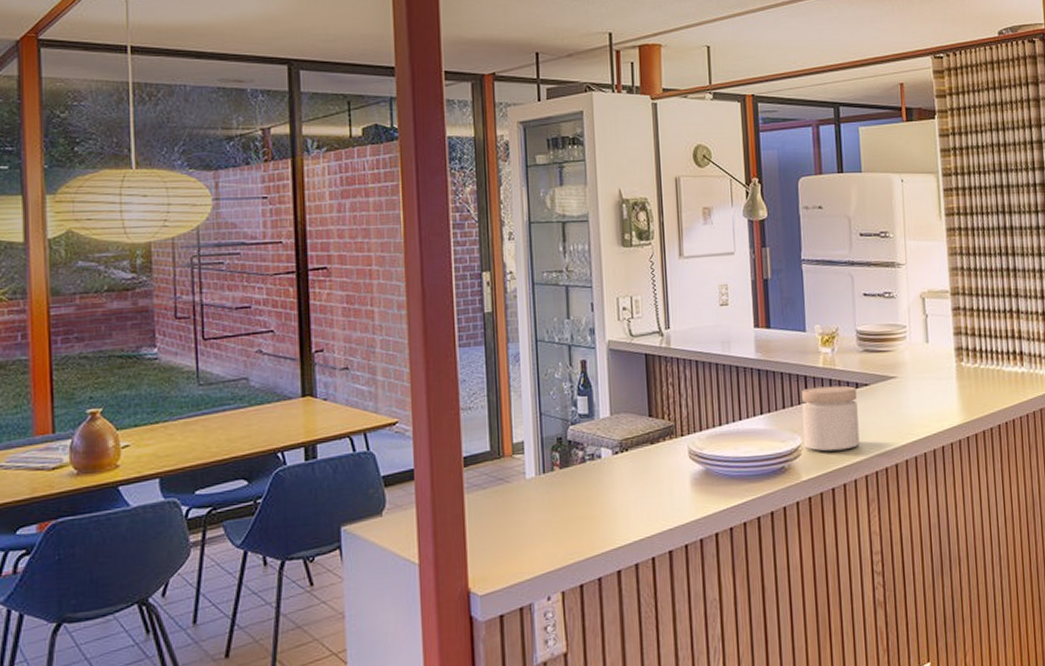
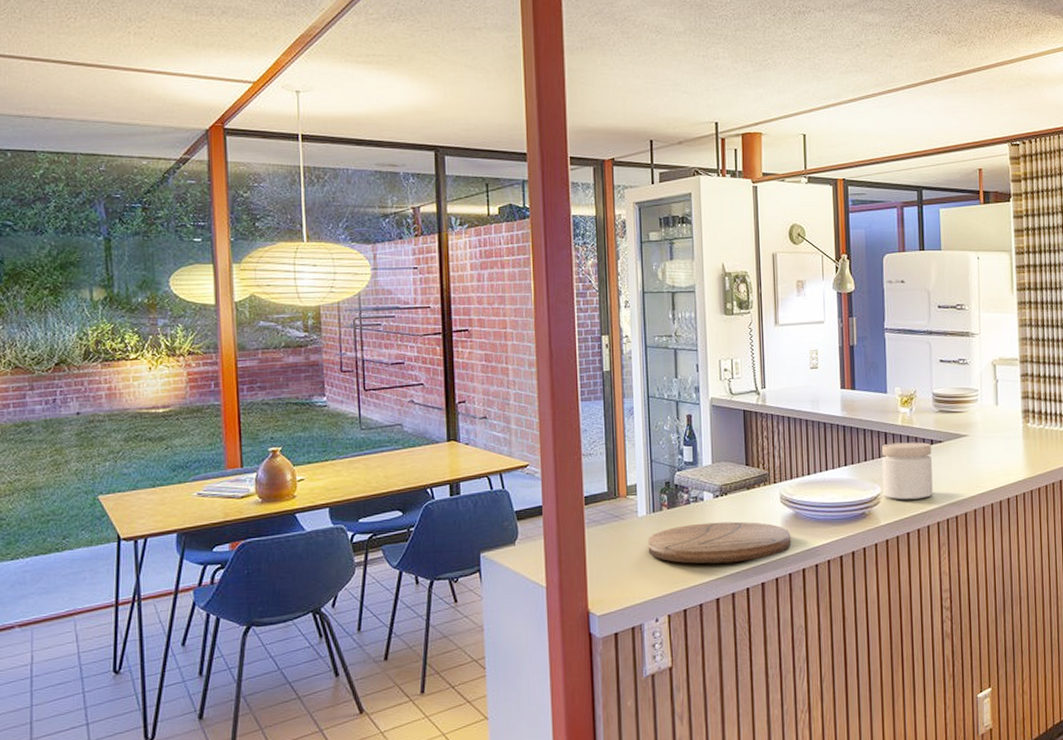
cutting board: none [537,481,702,532] -> present [648,521,791,564]

